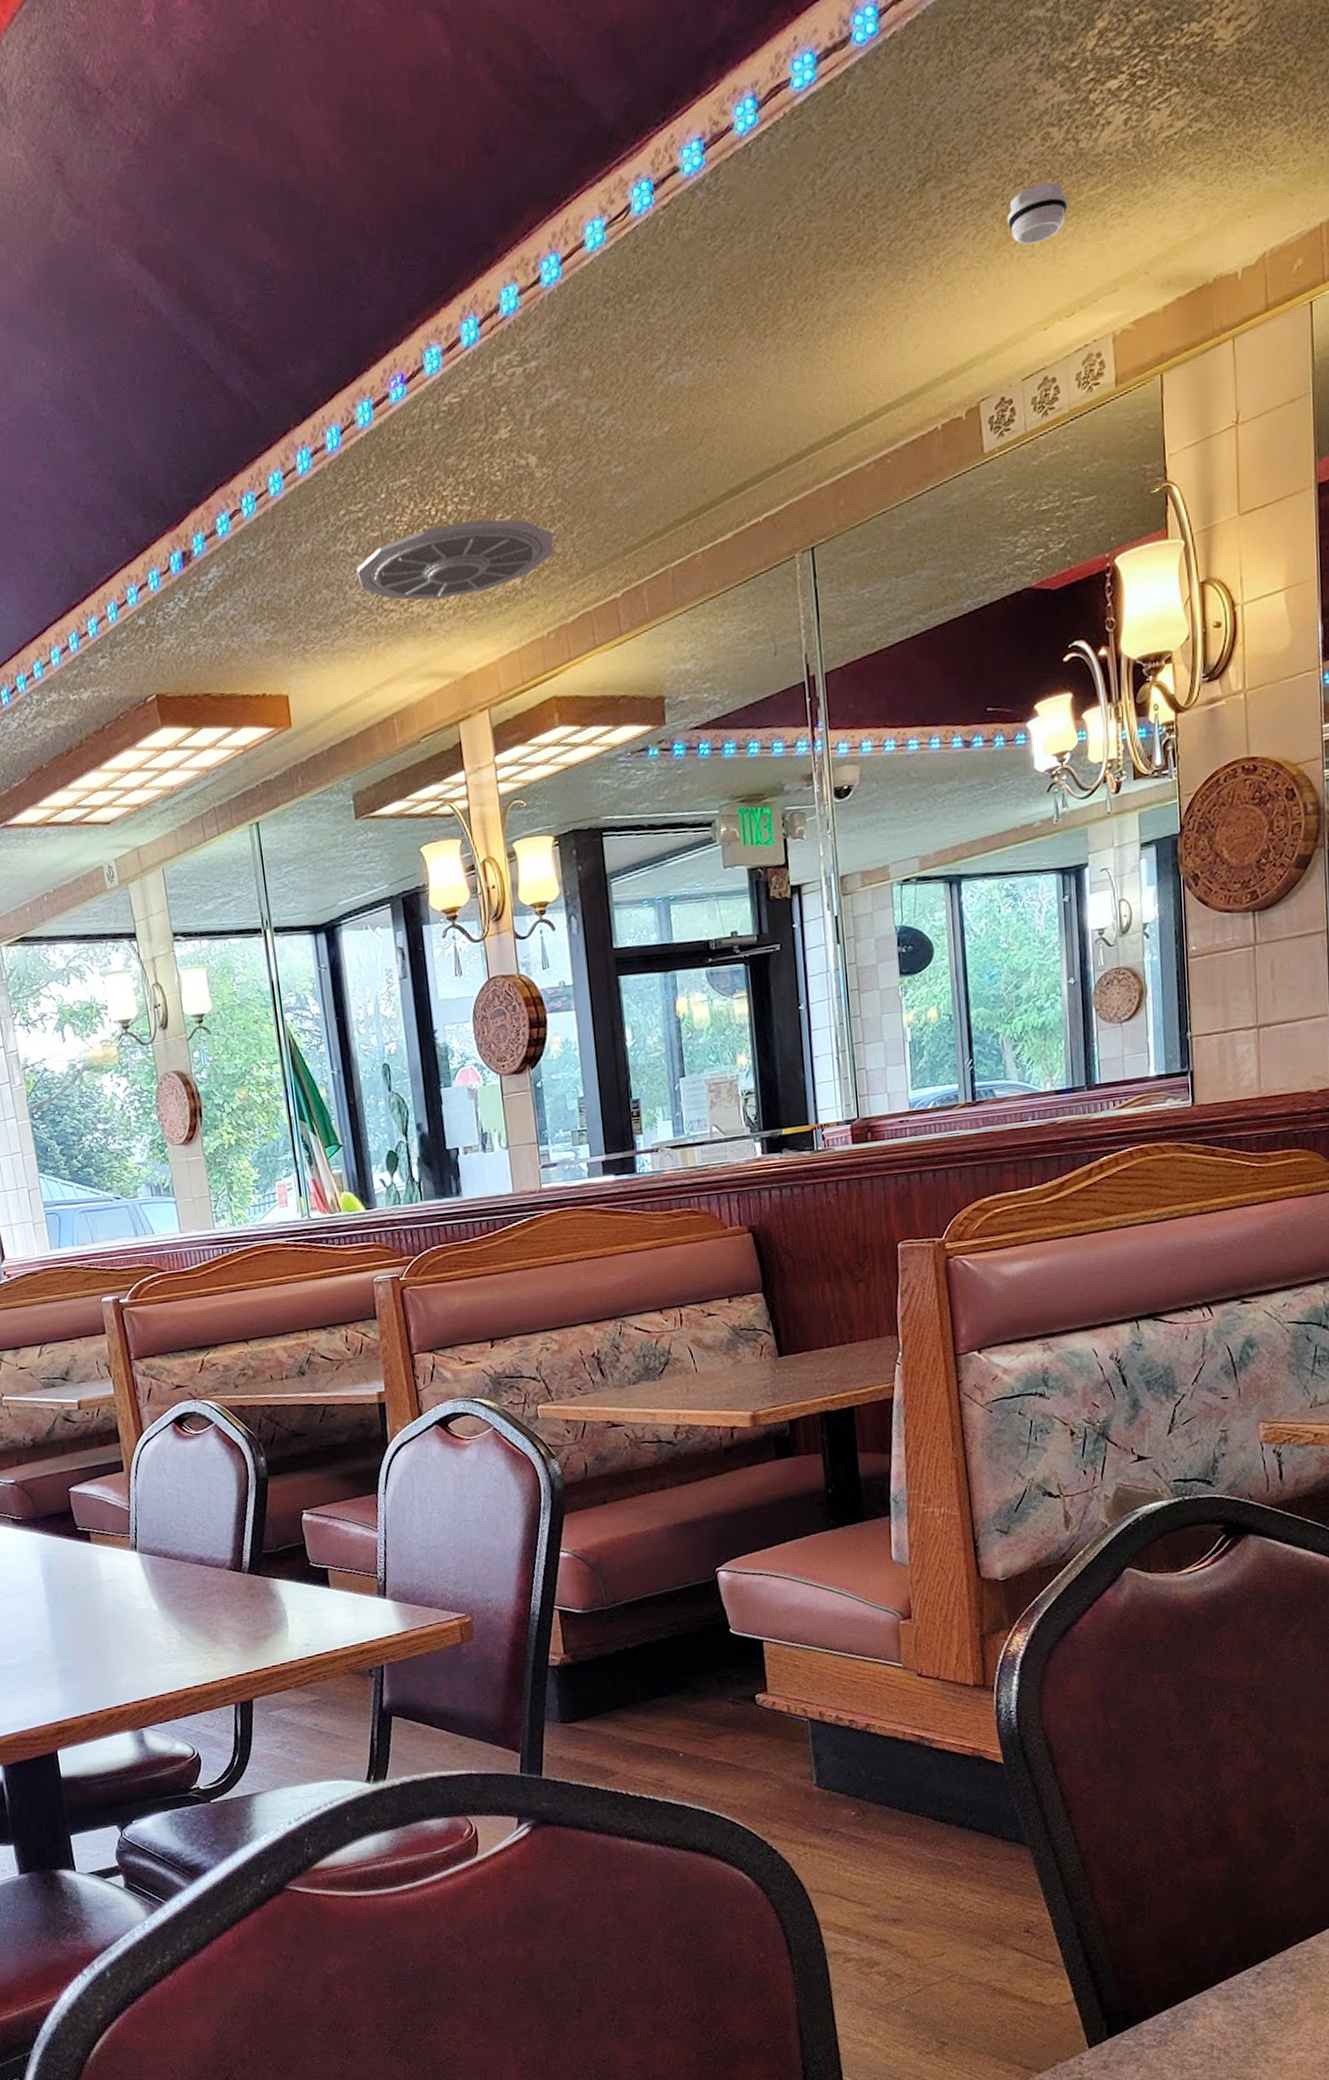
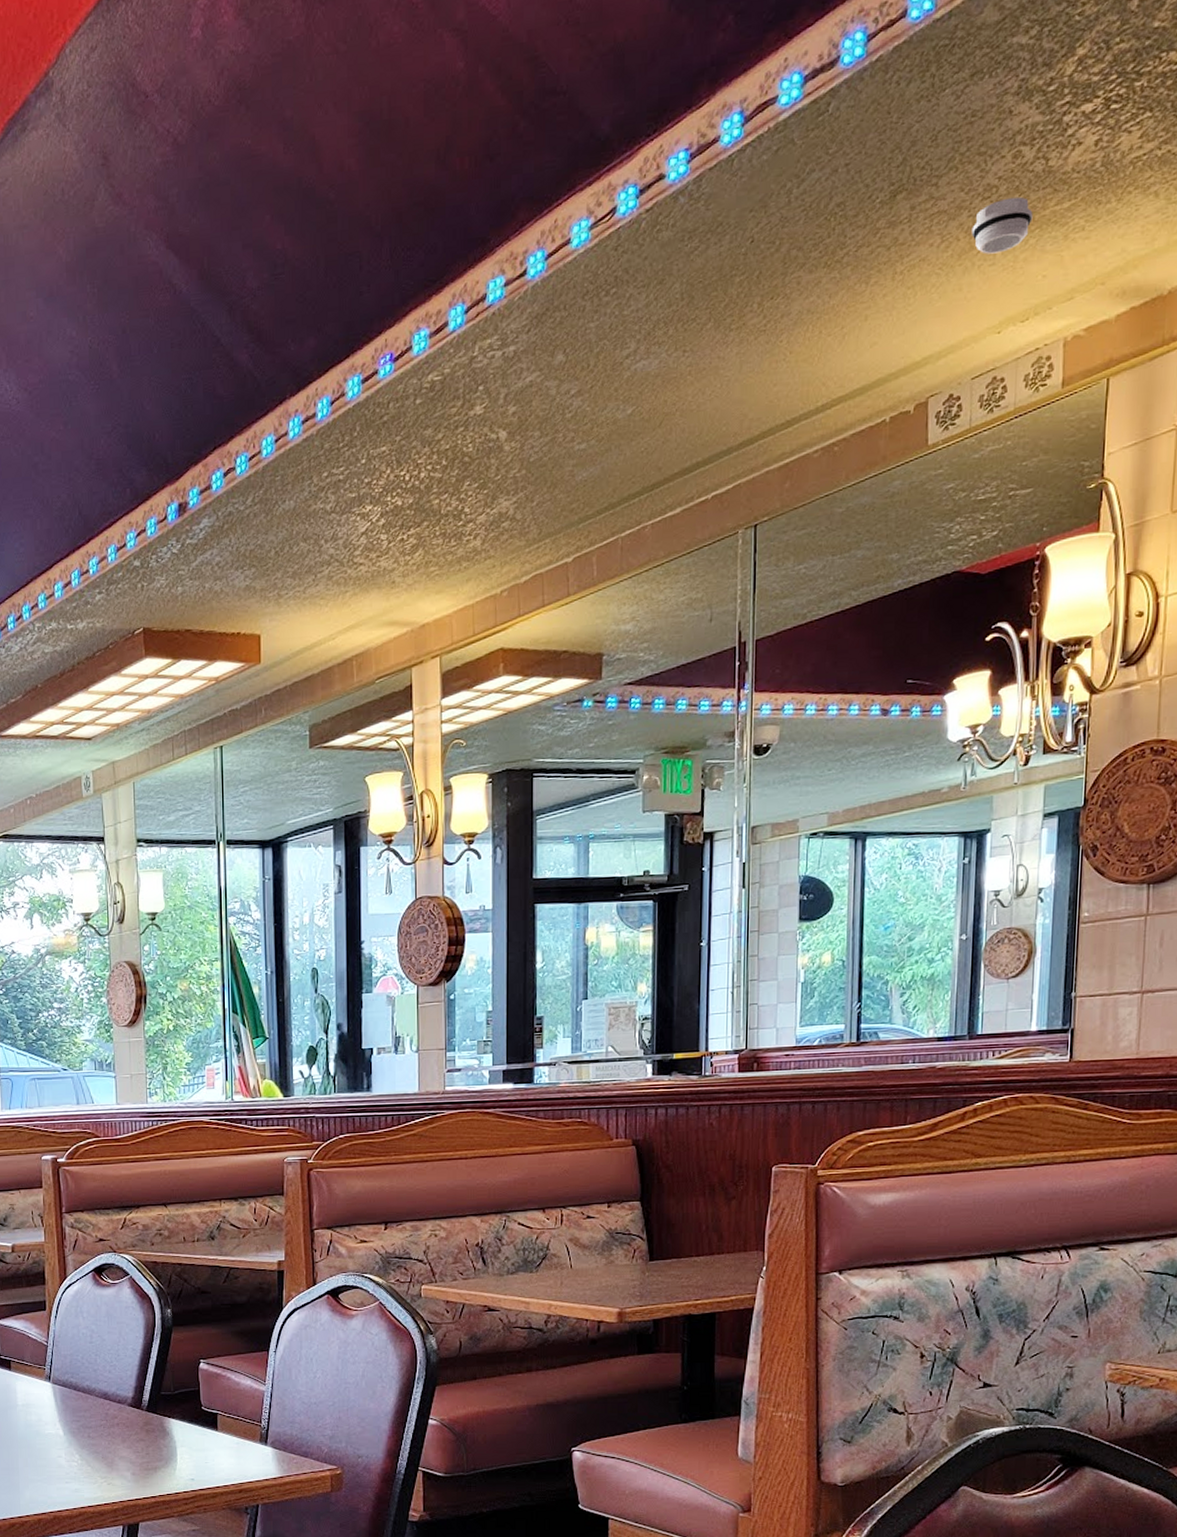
ceiling vent: present [356,519,554,601] -> none [332,486,514,557]

